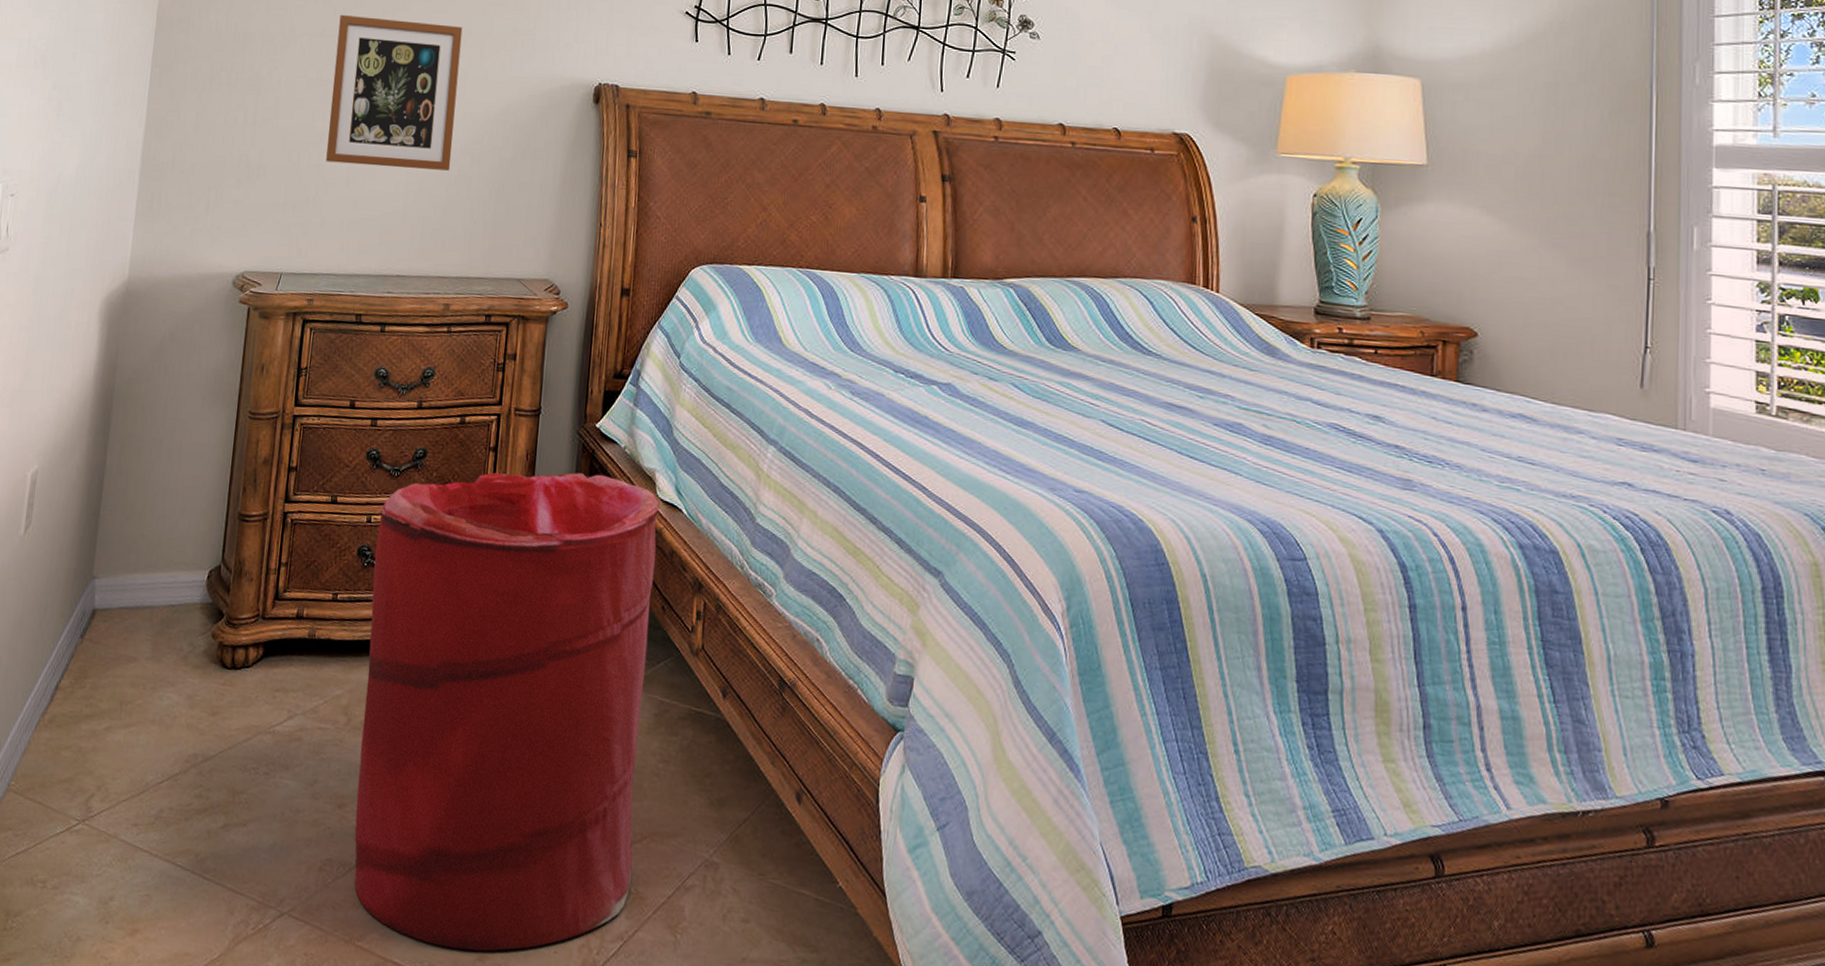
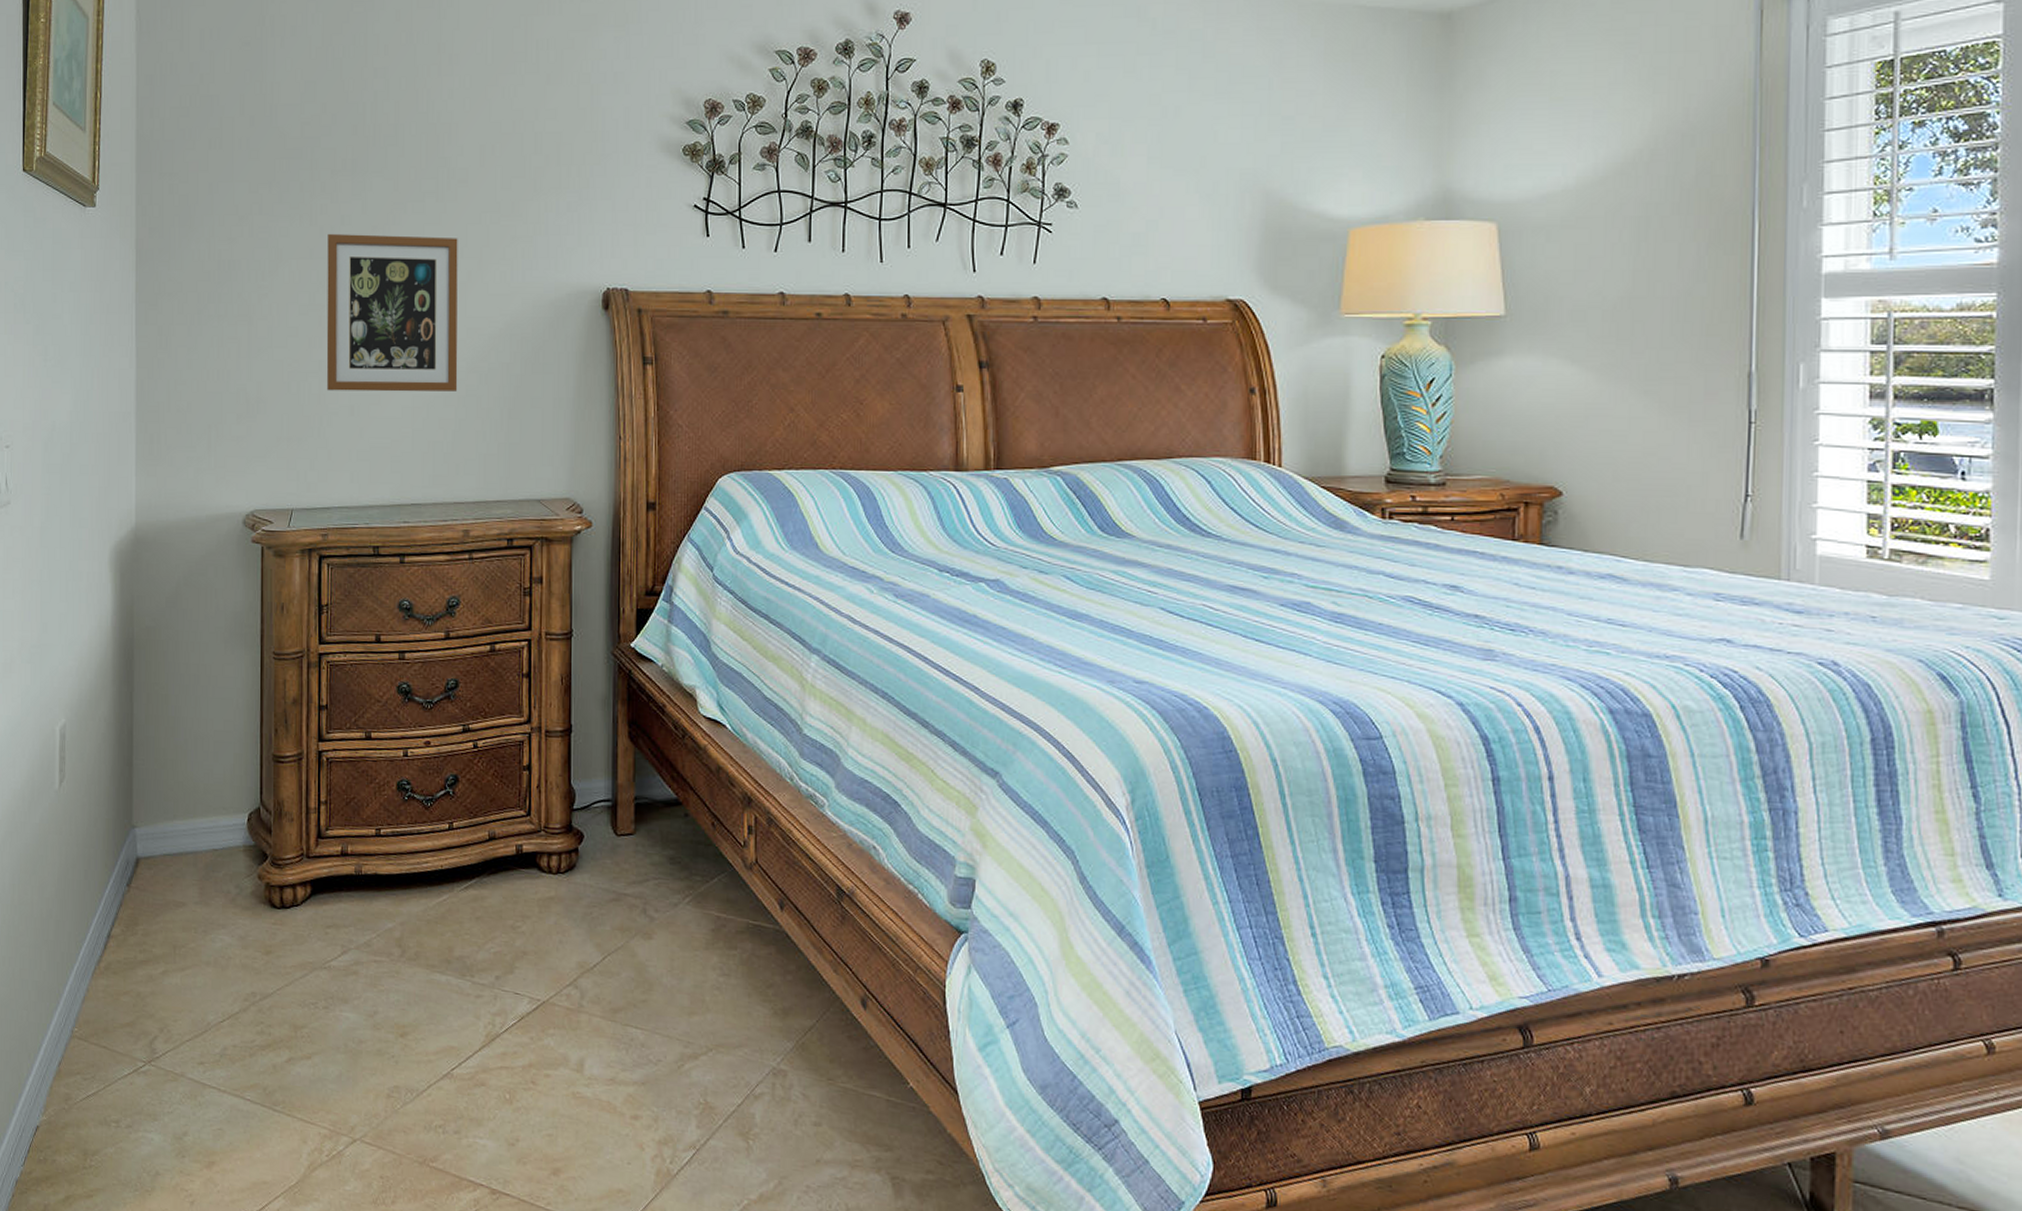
laundry hamper: present [354,472,659,951] -> none [415,694,703,1166]

